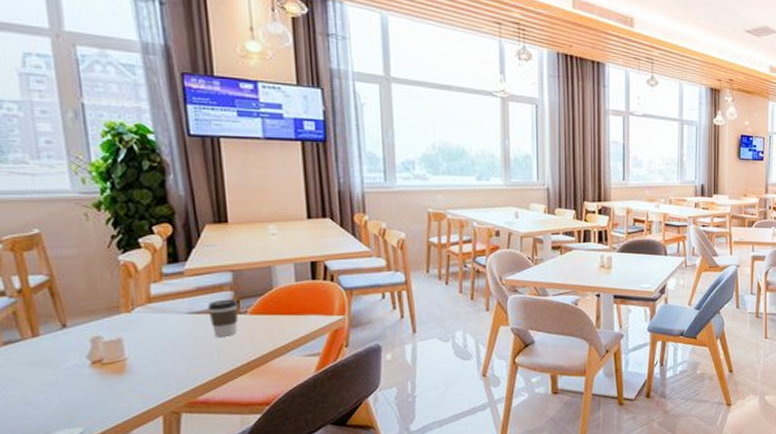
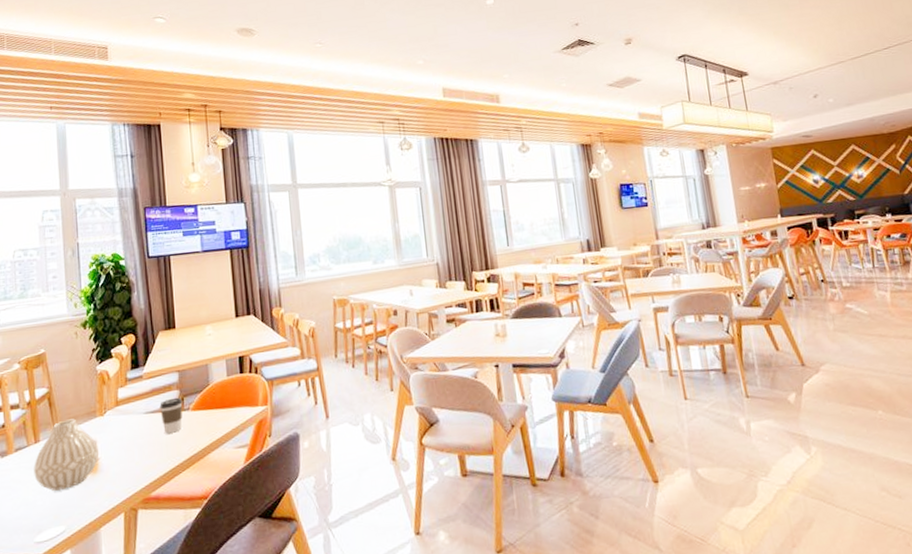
vase: none [33,313,126,390] -> present [34,419,99,491]

